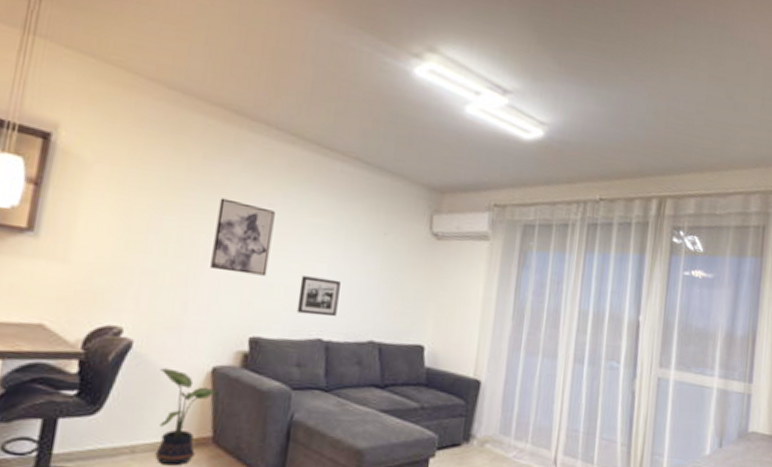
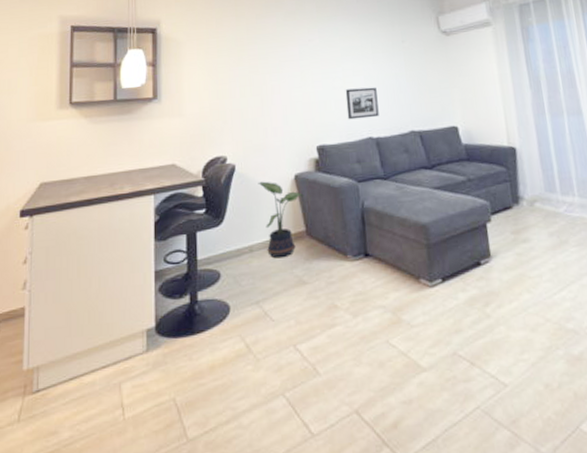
wall art: present [210,198,275,276] -> none [274,43,319,99]

